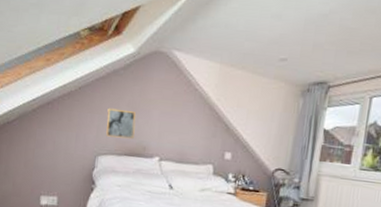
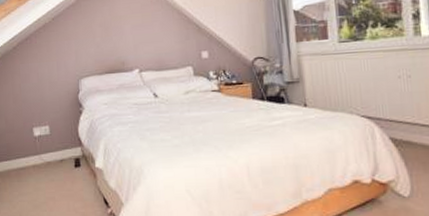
wall art: present [106,108,136,140] -> none [82,31,112,59]

